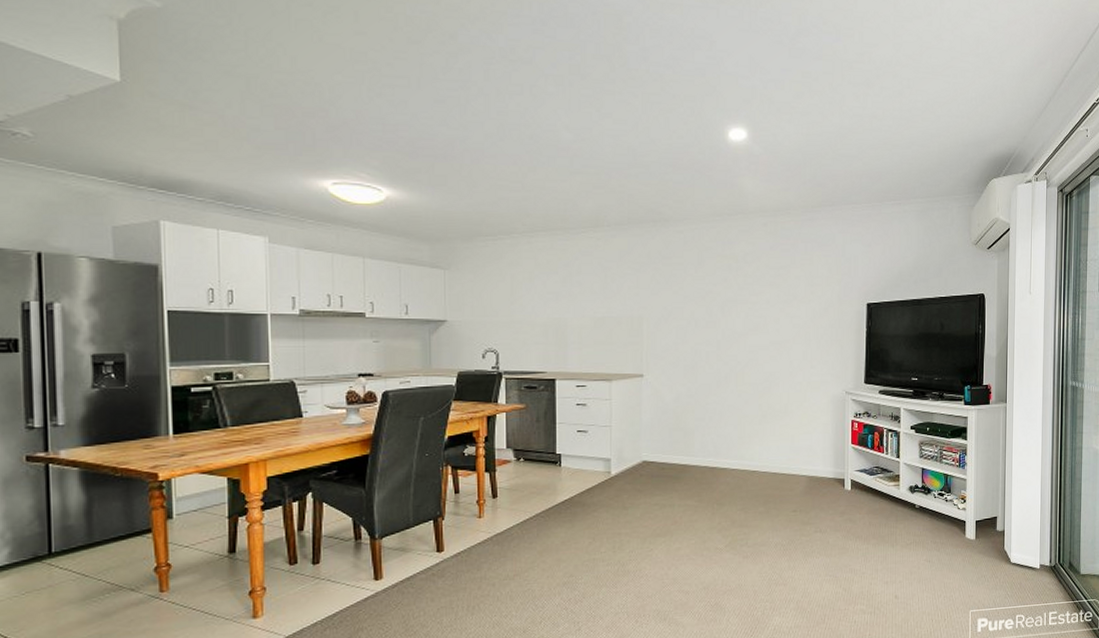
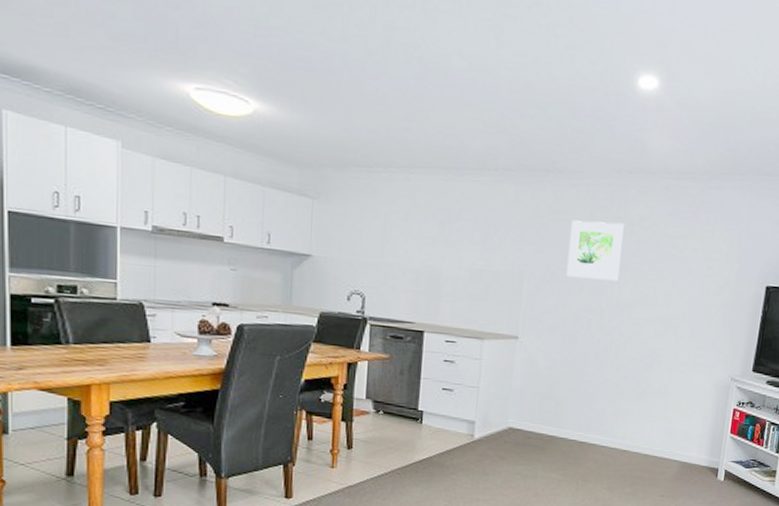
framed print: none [682,261,731,314] -> present [567,220,624,281]

